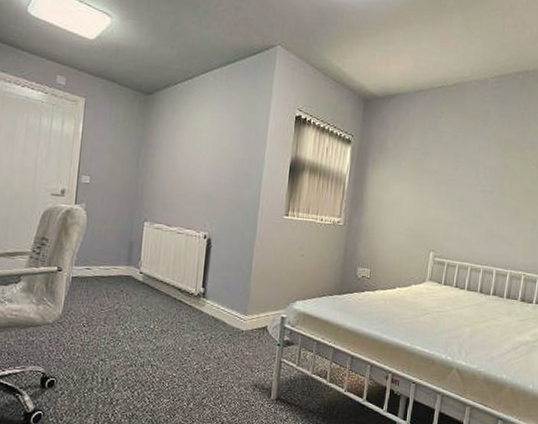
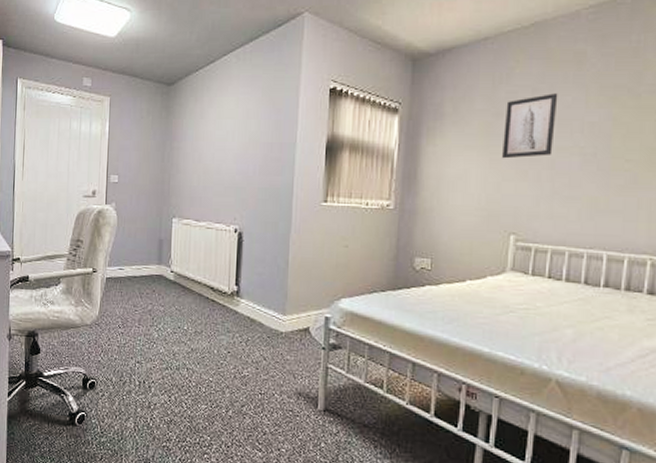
wall art: none [428,141,470,191] -> present [502,93,558,159]

